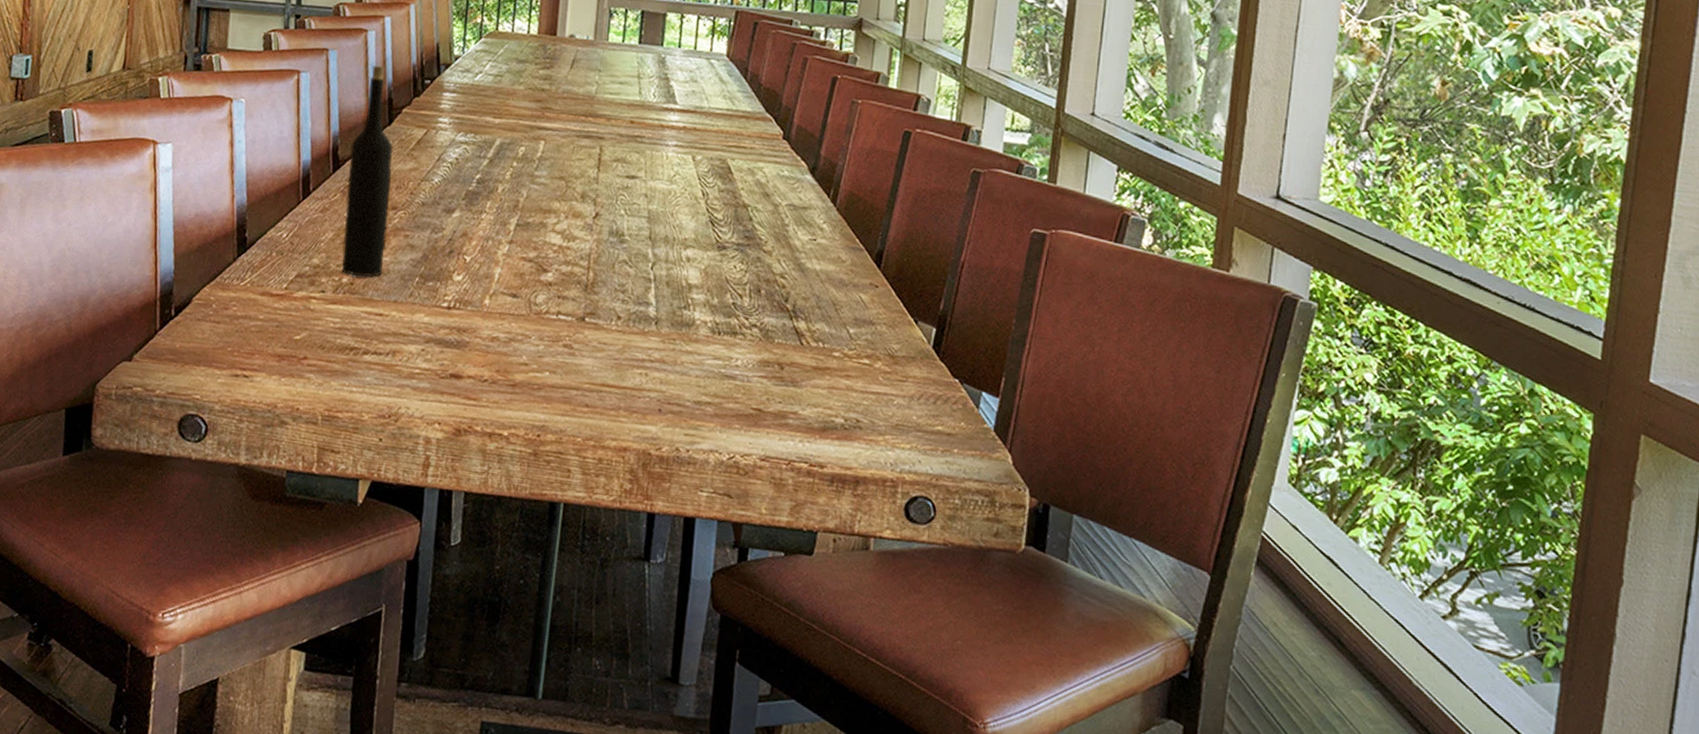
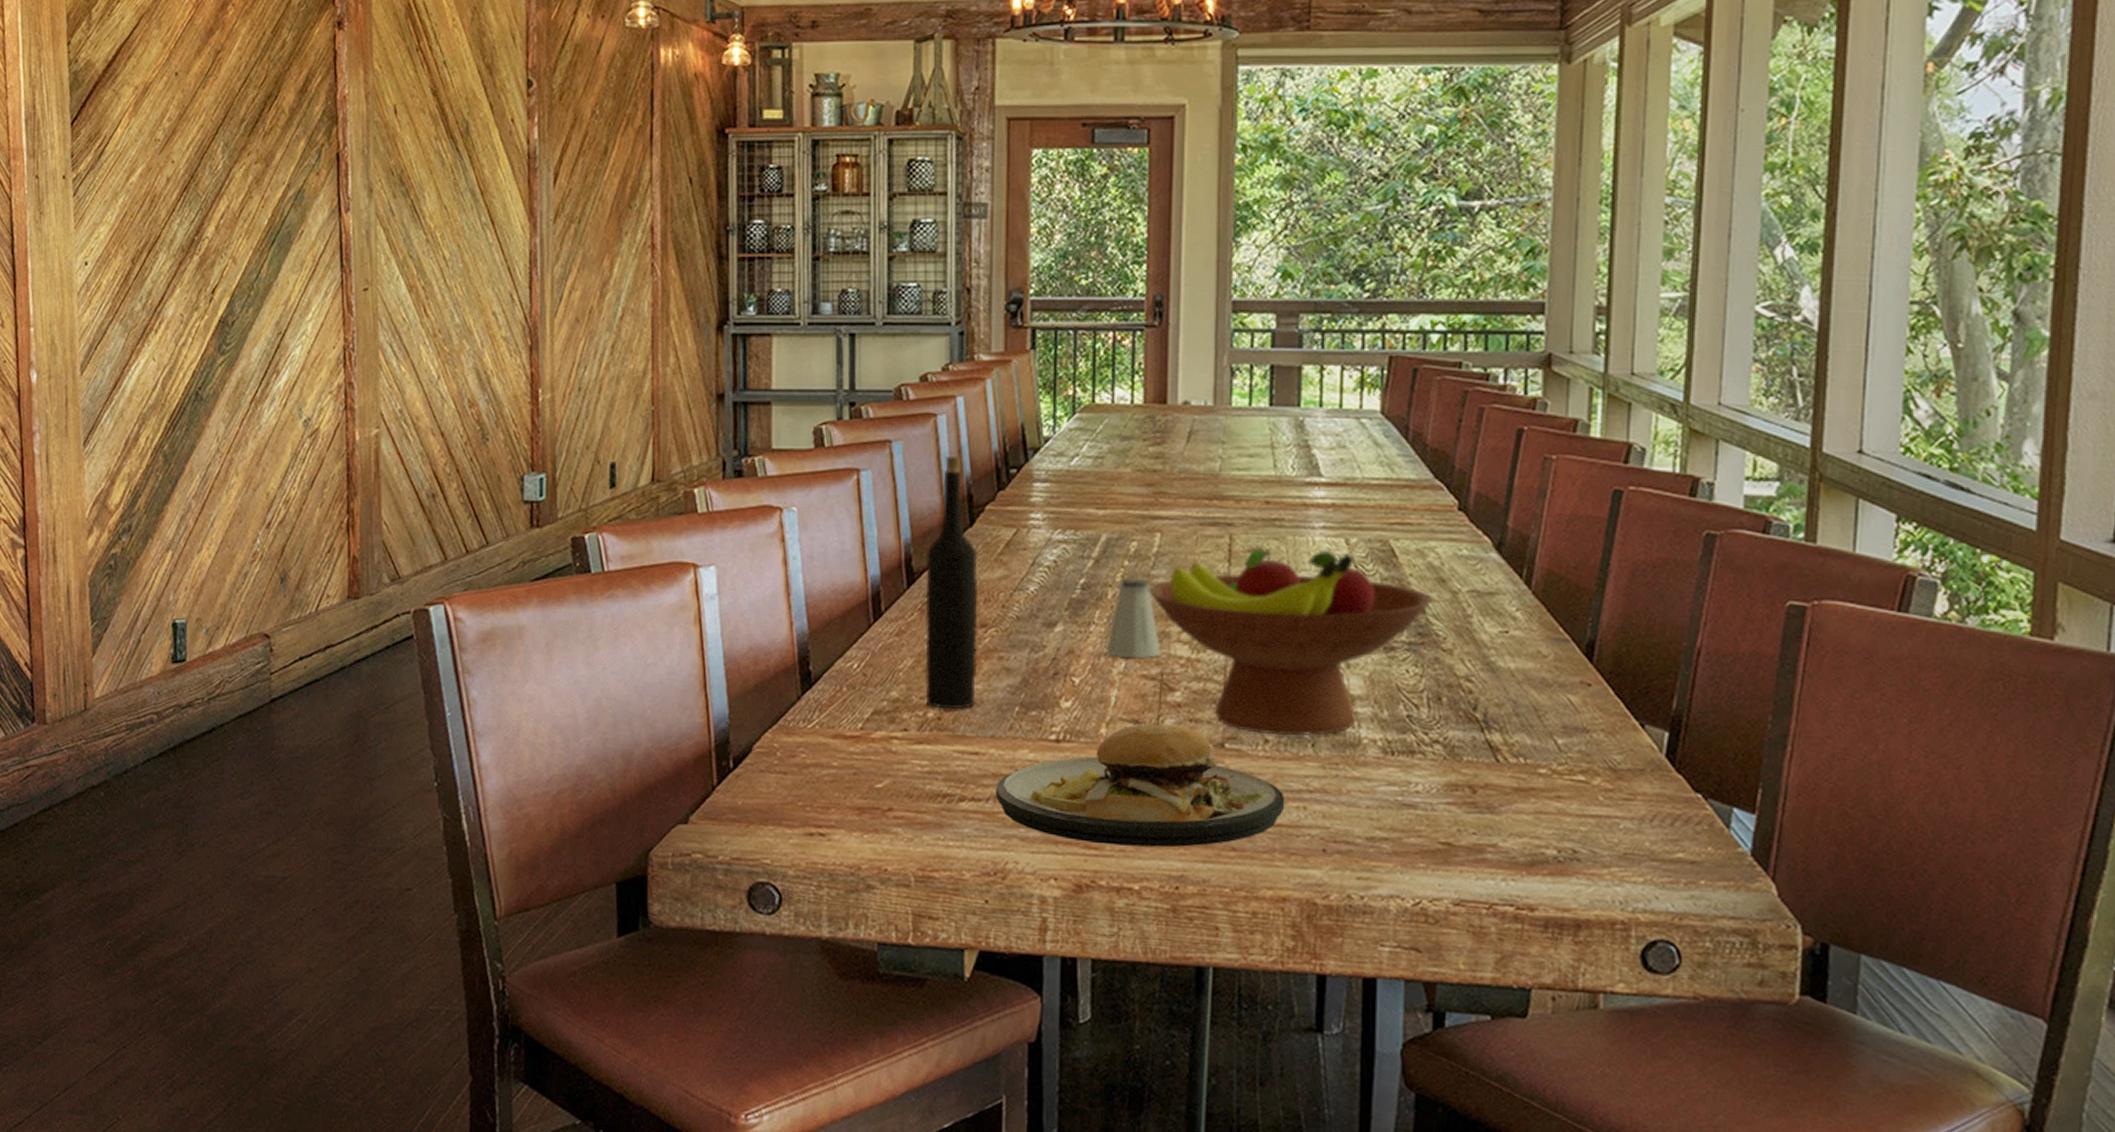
plate: none [394,255,631,402] -> present [996,672,1285,848]
saltshaker: none [493,176,539,244] -> present [1106,578,1161,659]
fruit bowl: none [532,158,758,316] -> present [1149,547,1432,737]

